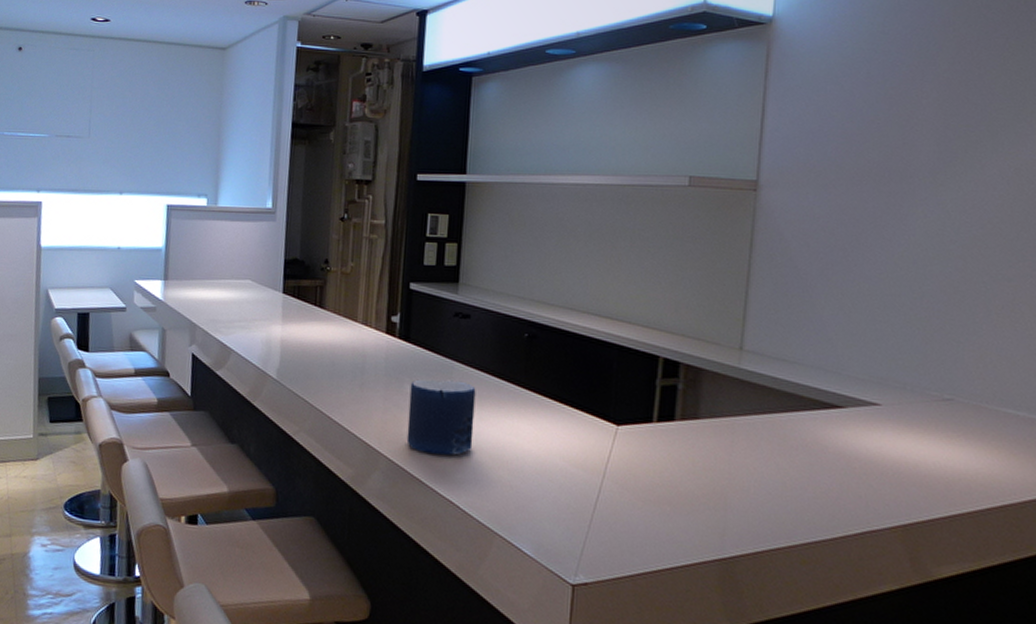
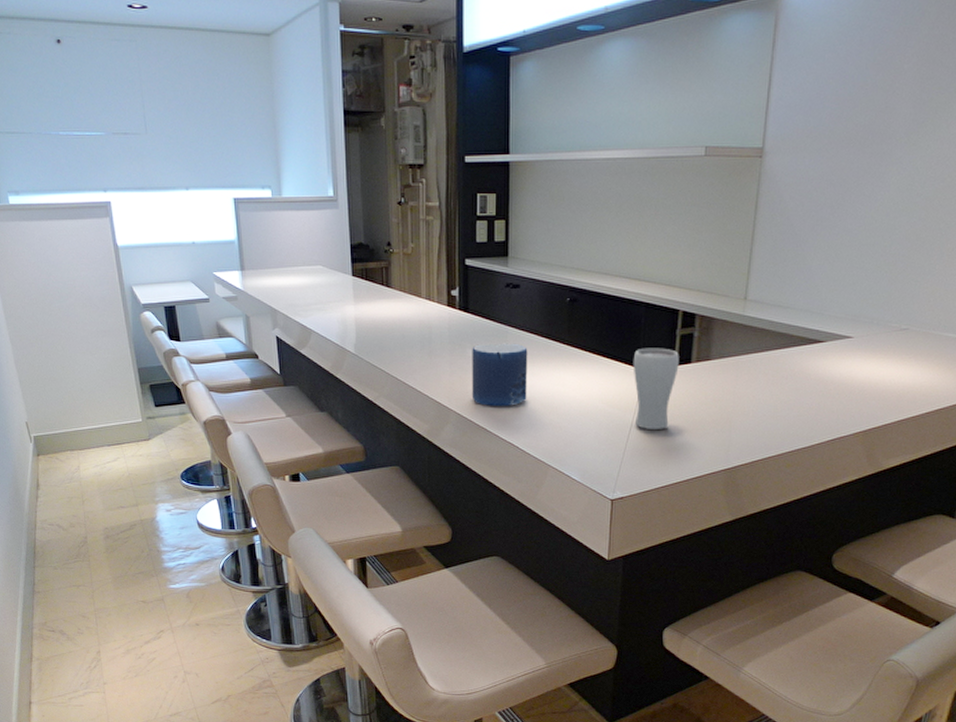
drinking glass: none [602,398,660,500] -> present [633,348,679,429]

